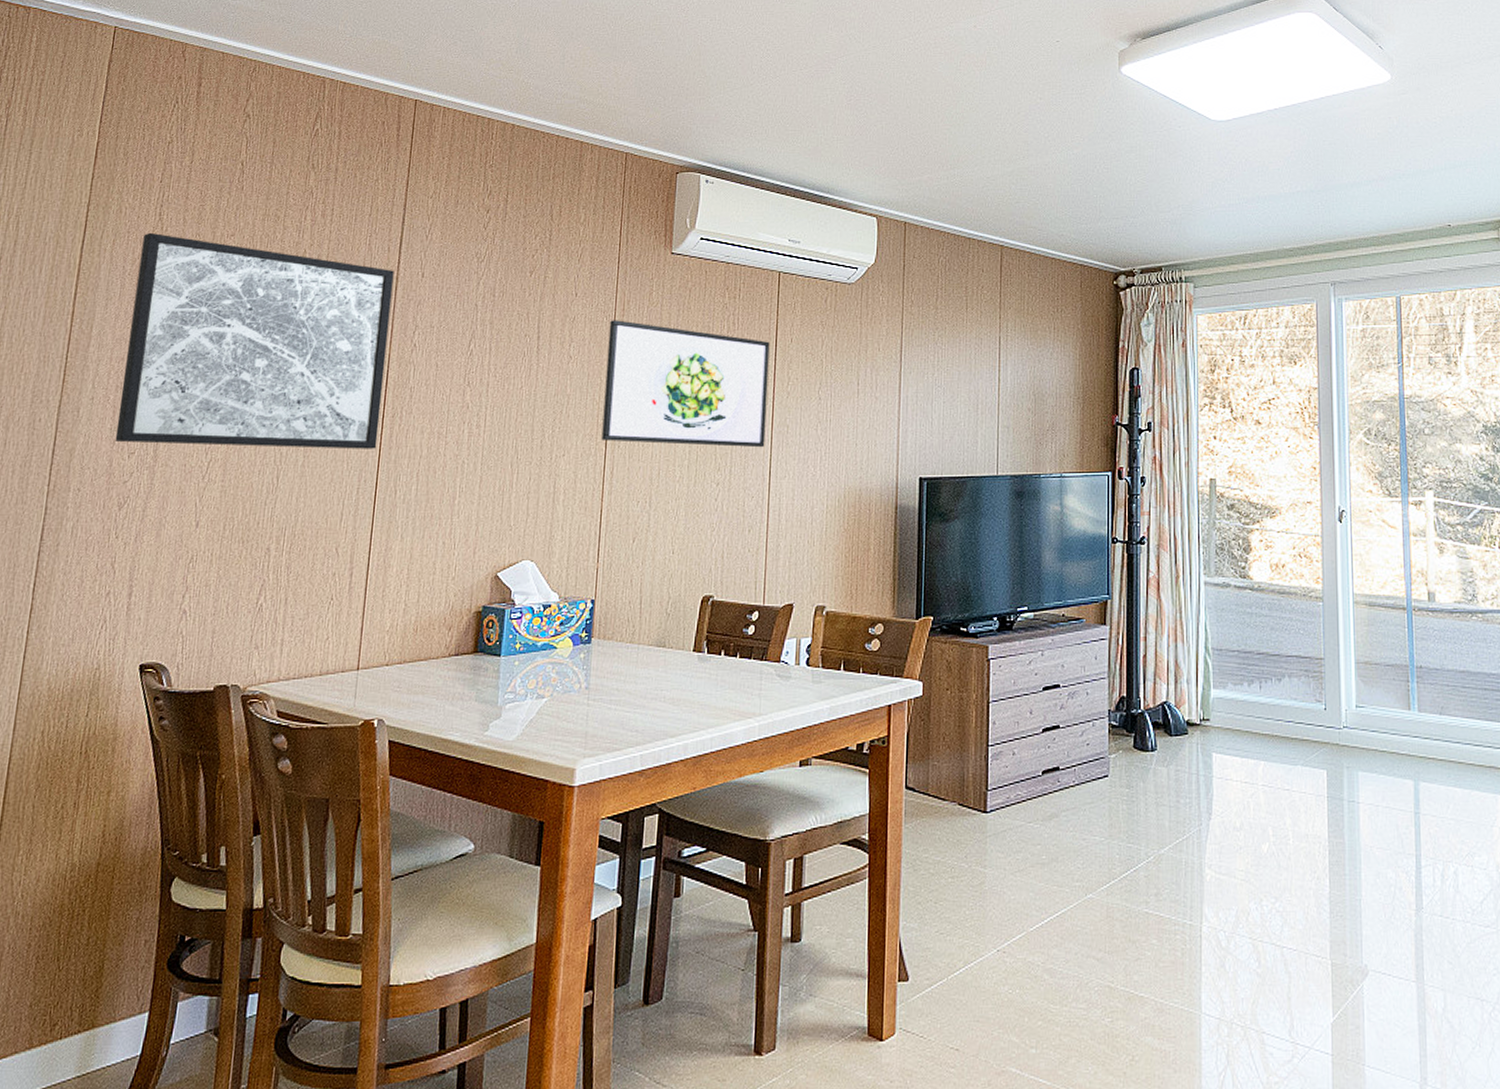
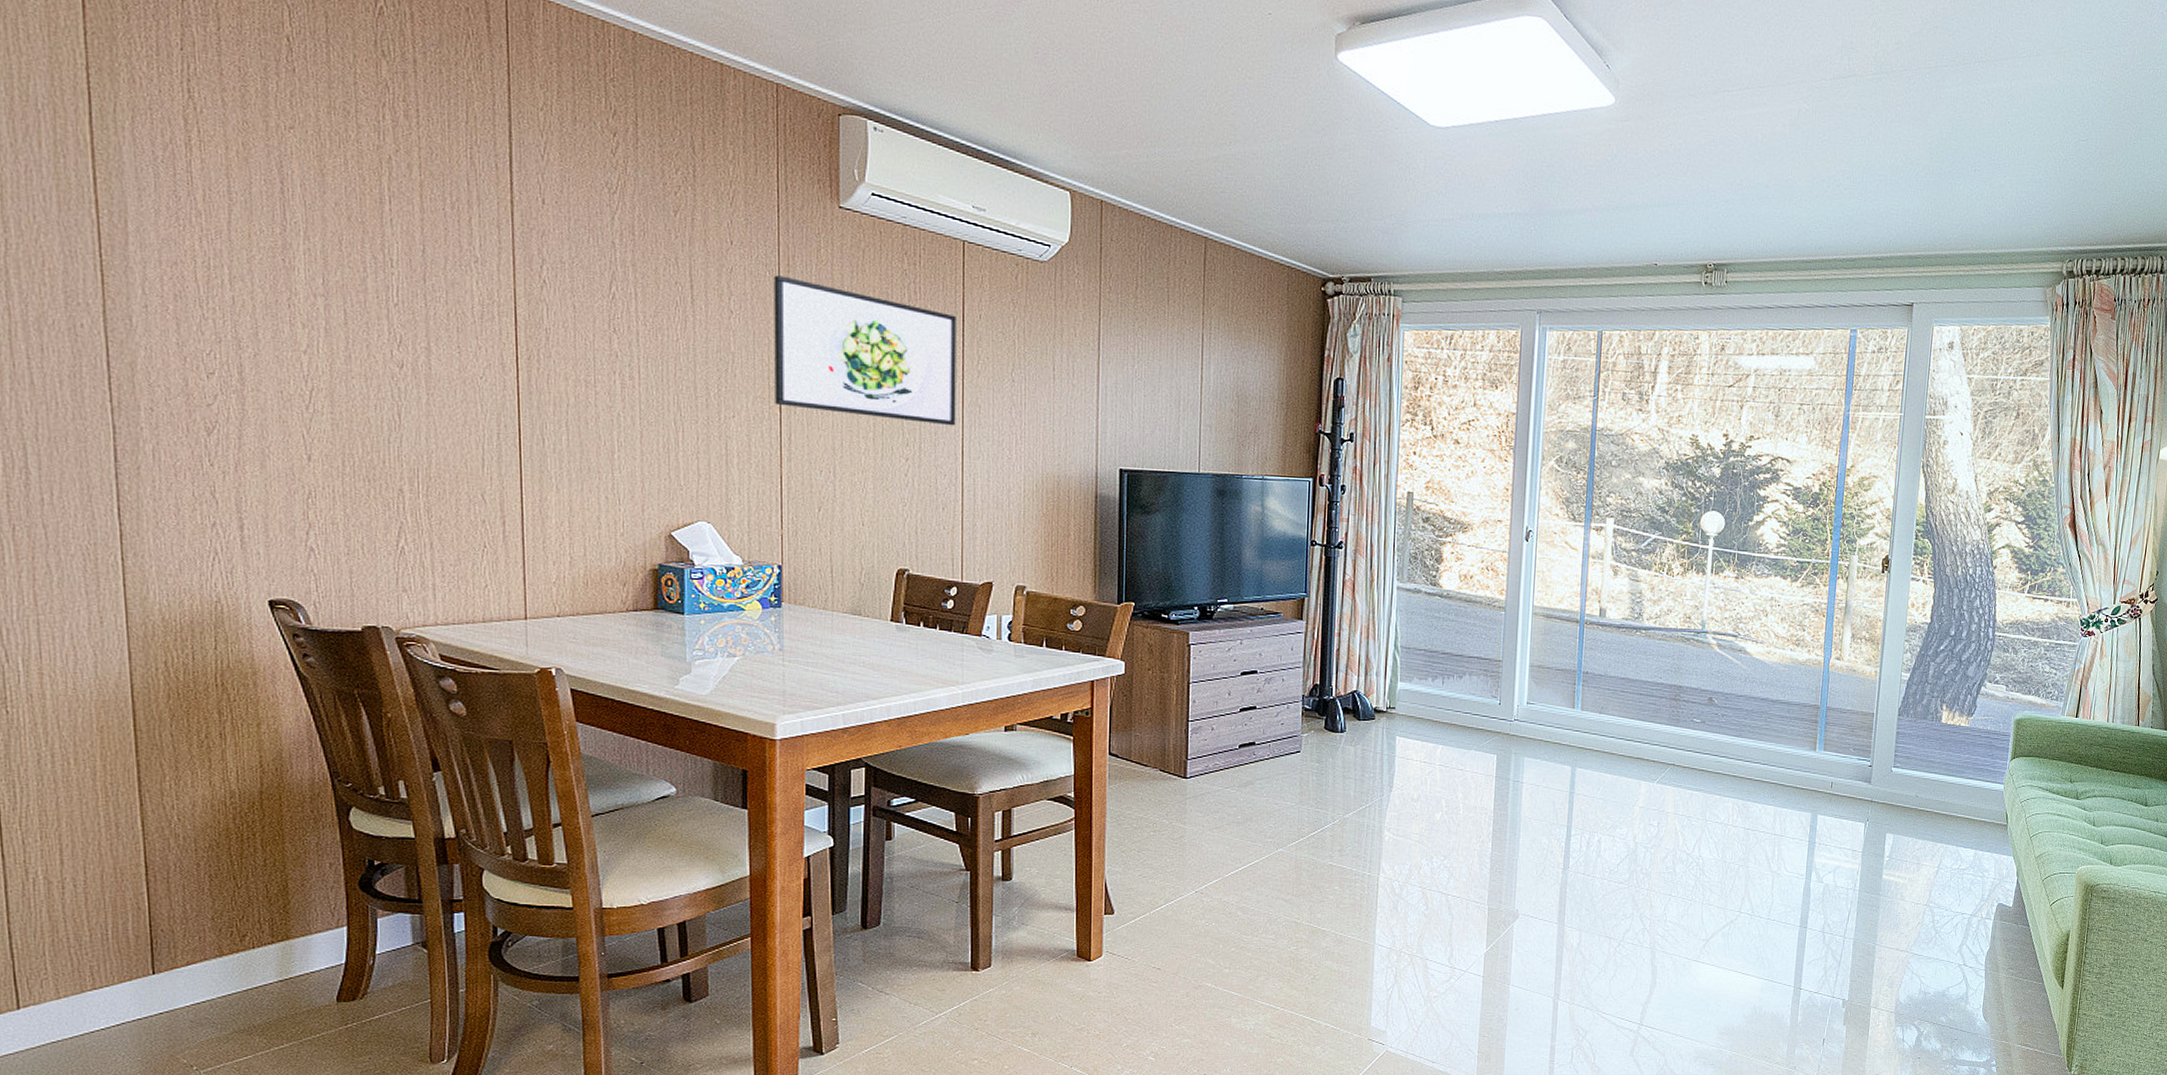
wall art: present [115,232,394,449] -> none [172,112,514,392]

